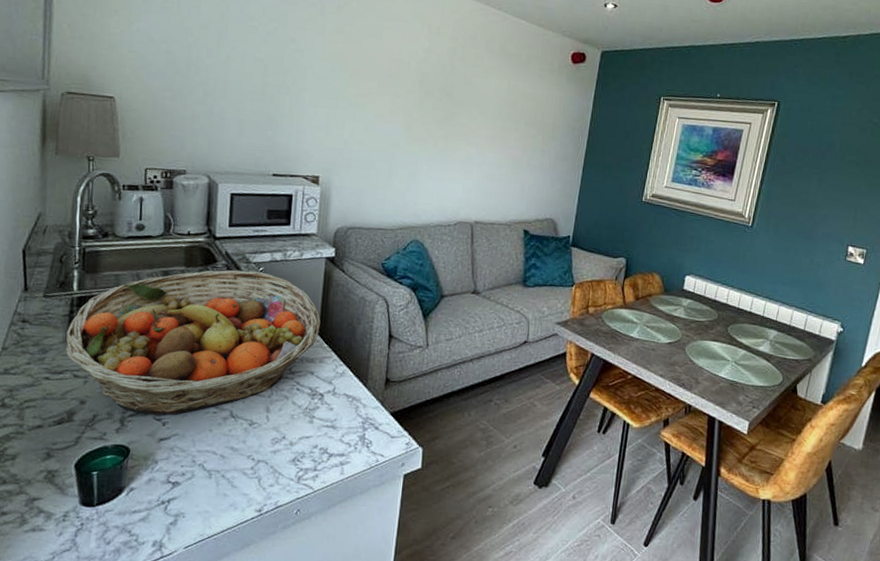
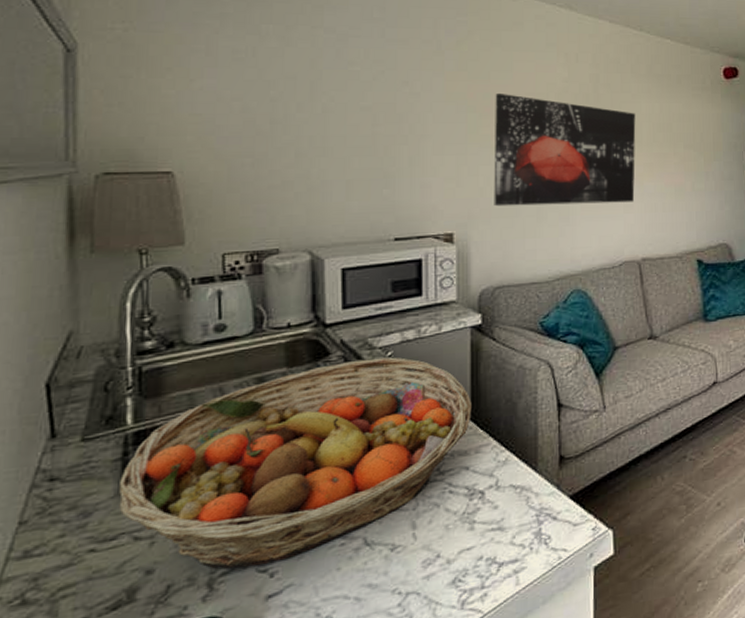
wall art: none [354,56,485,169] -> present [494,92,636,207]

